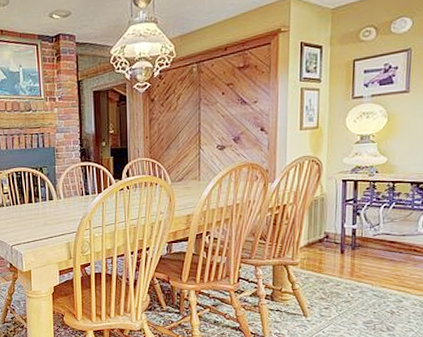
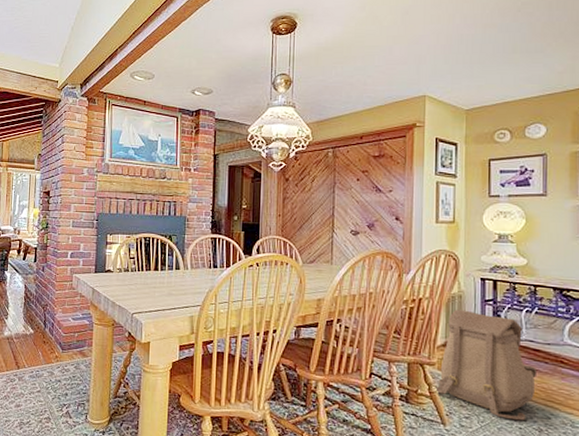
backpack: none [297,211,392,306] -> present [434,309,538,421]

